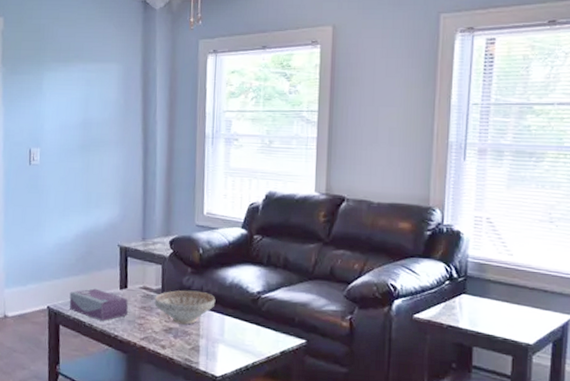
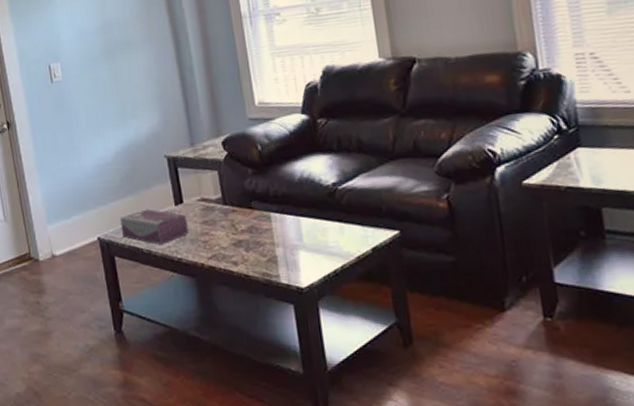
decorative bowl: present [154,290,216,325] -> none [216,193,286,235]

